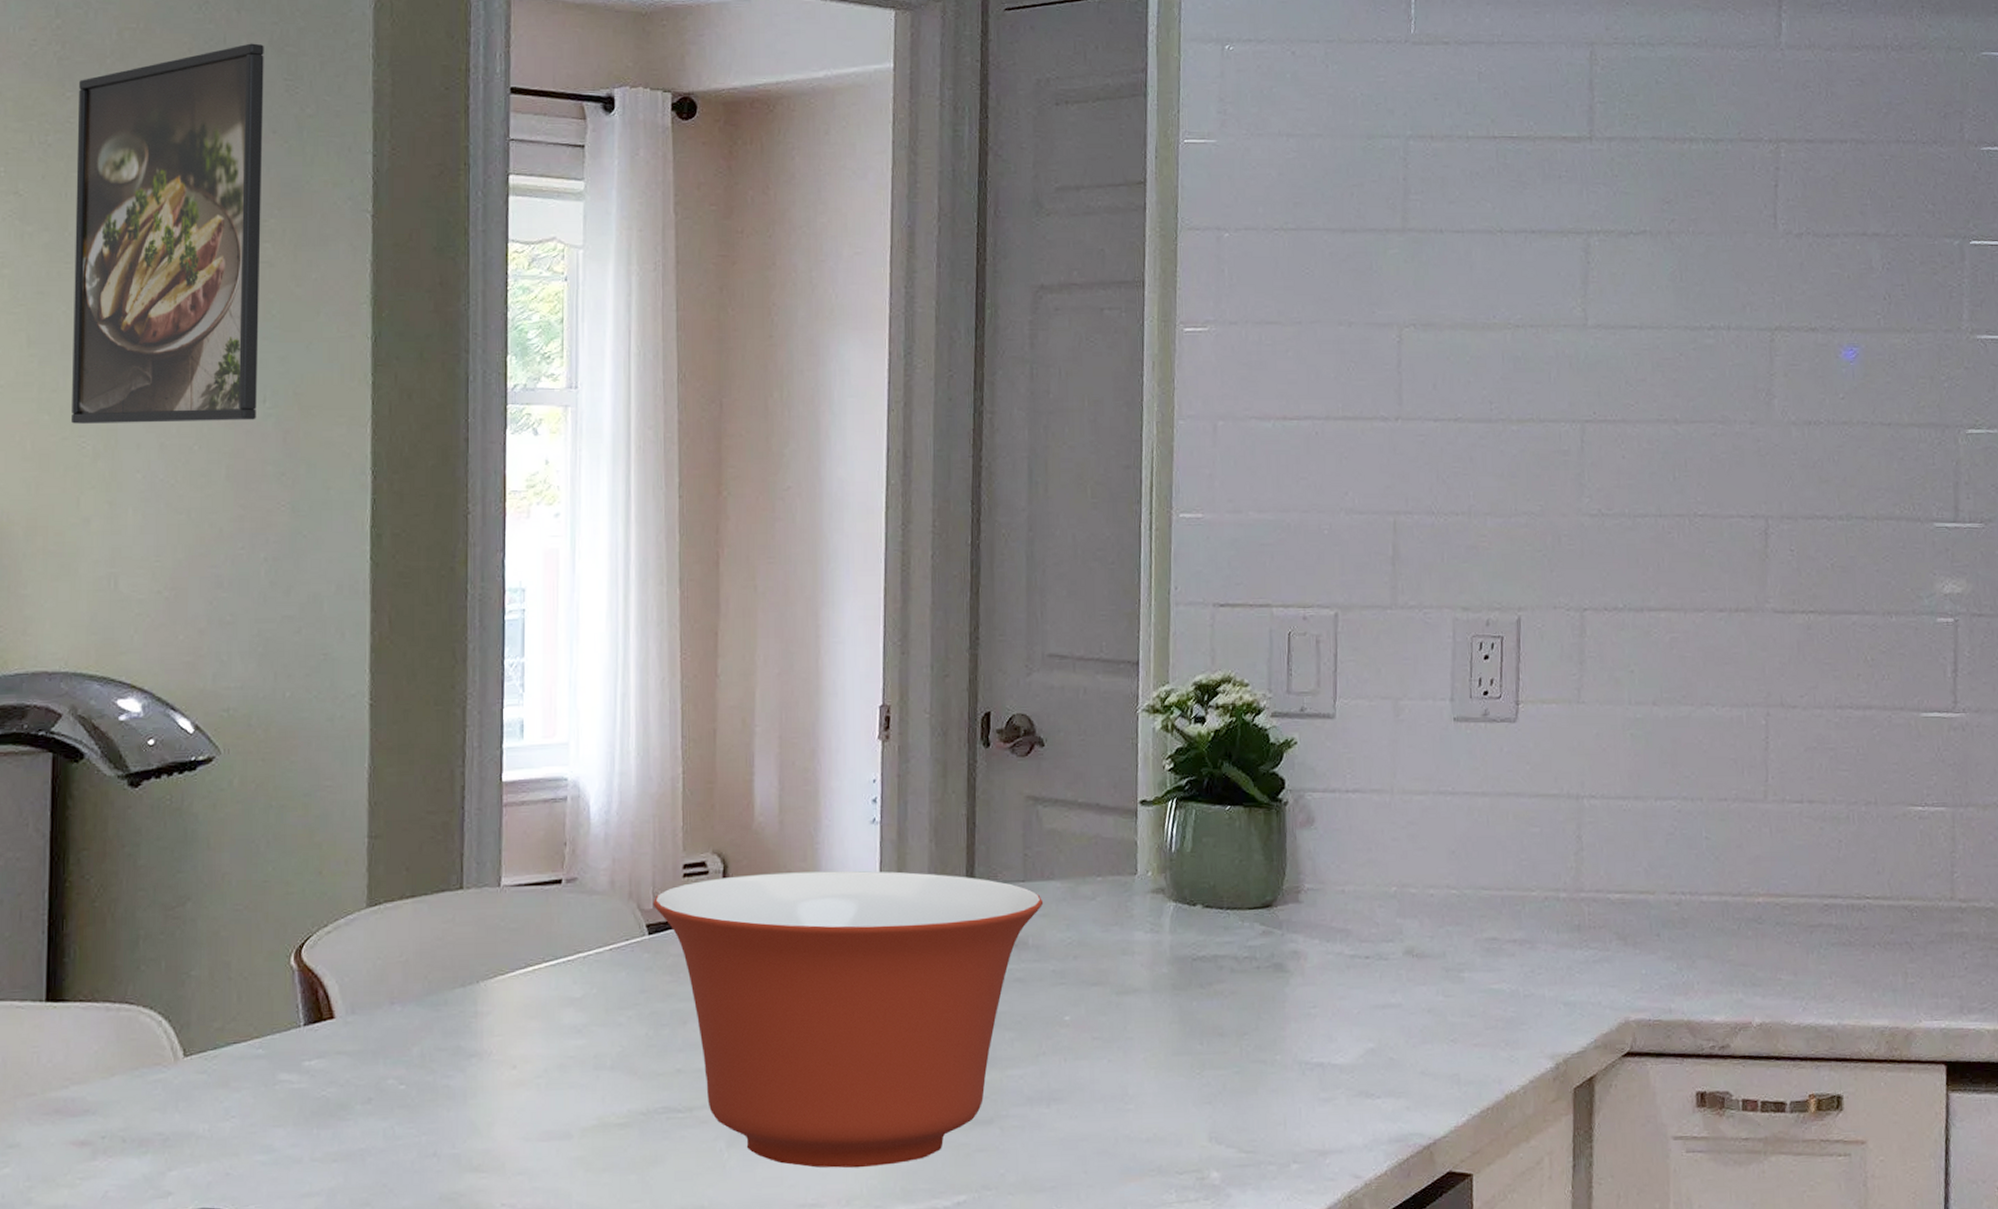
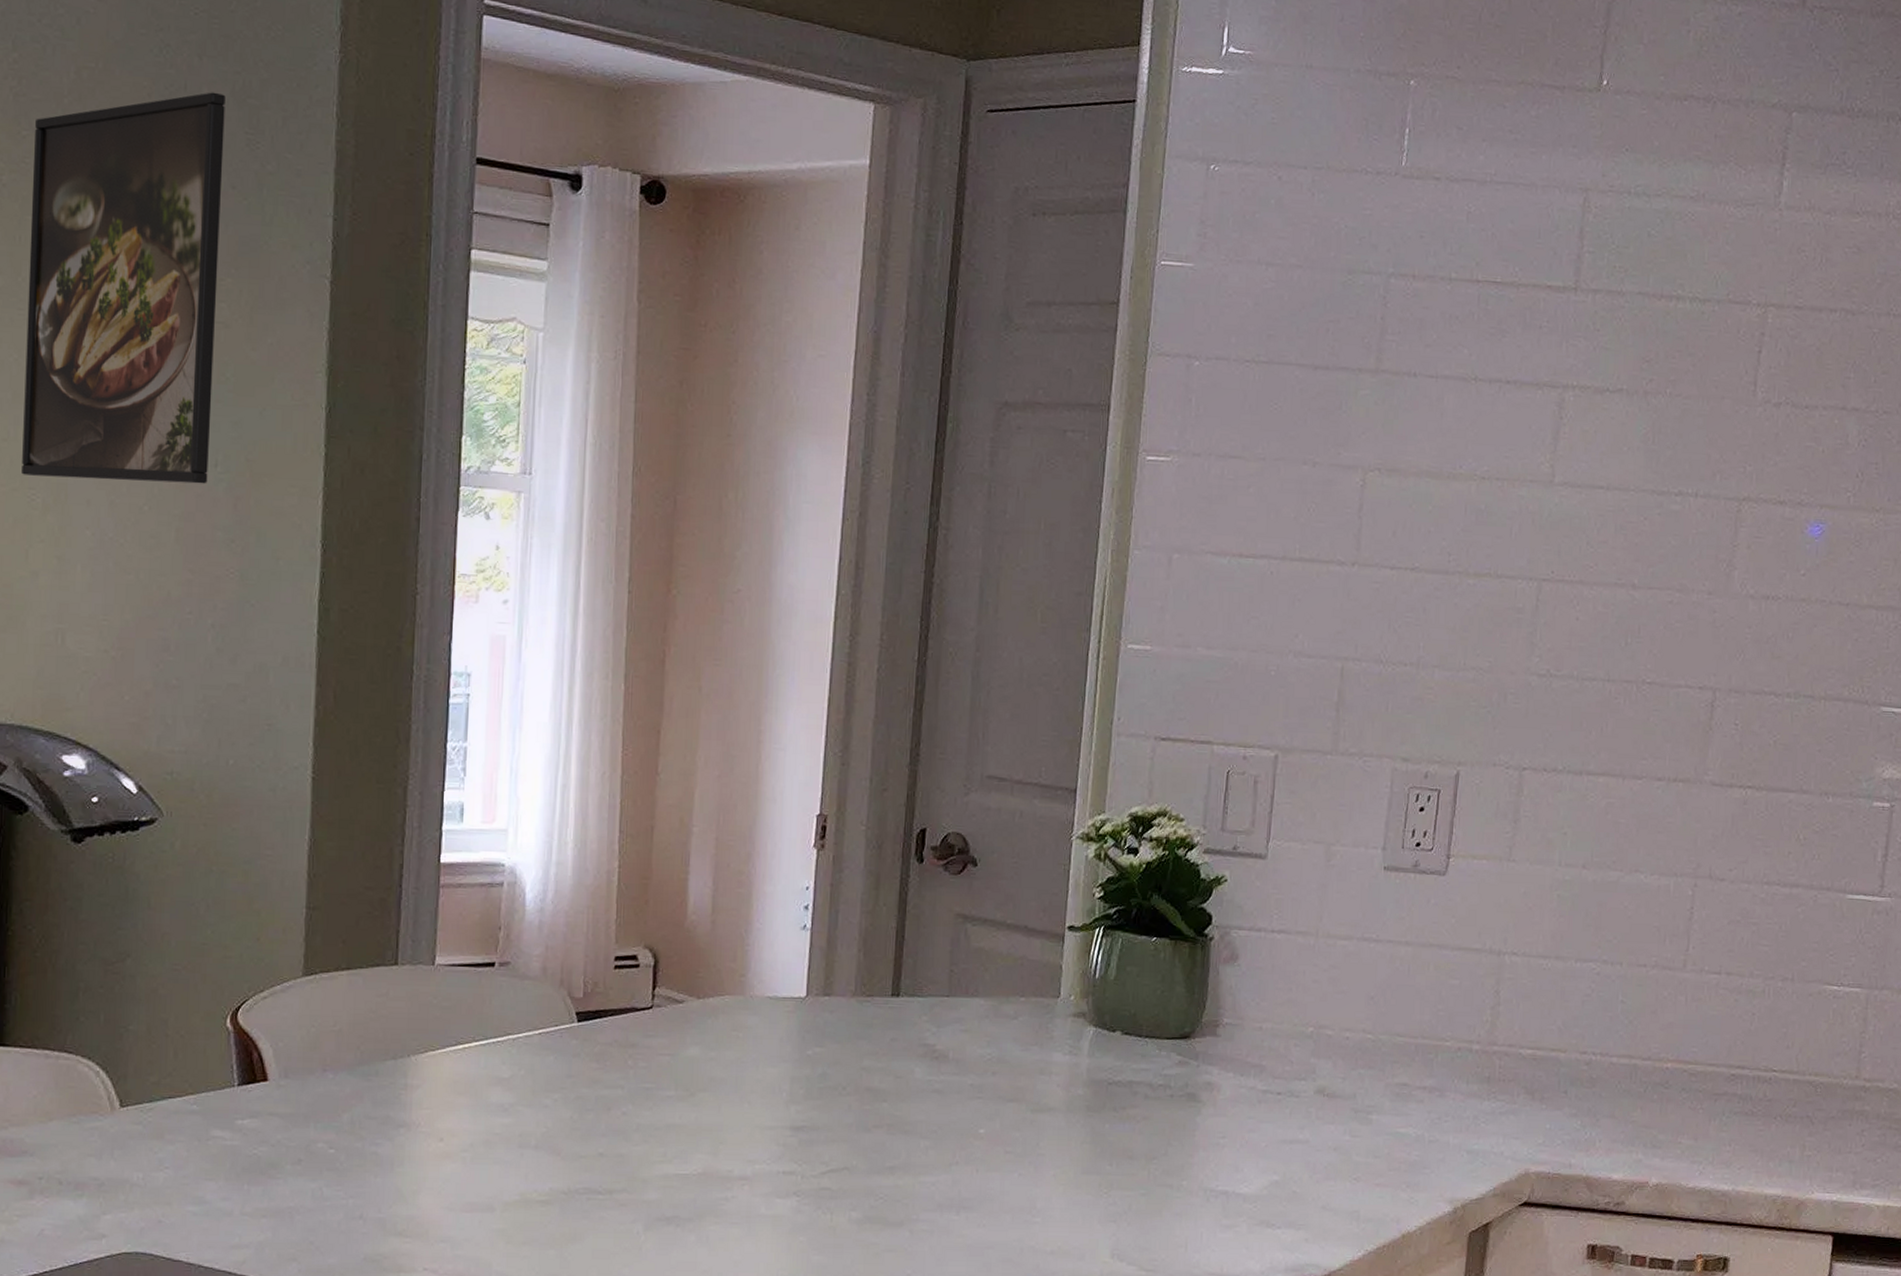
mixing bowl: present [652,870,1044,1168] -> none [583,971,966,1259]

